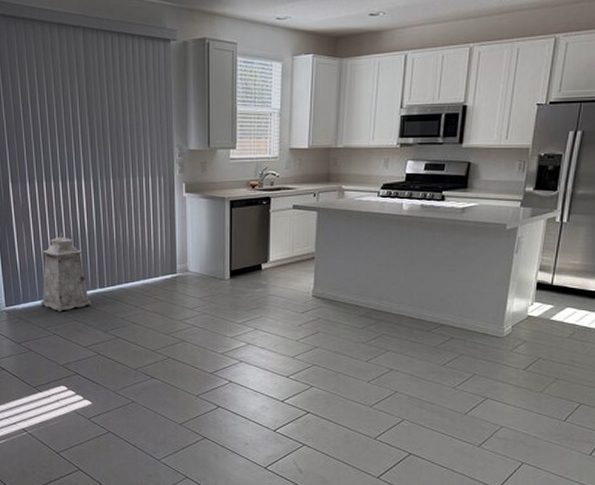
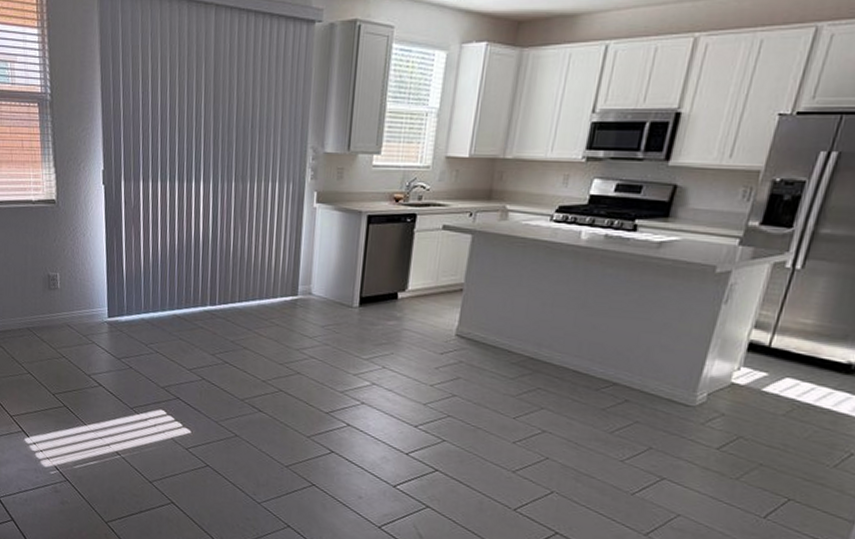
lantern: present [41,233,92,313] -> none [145,240,200,329]

